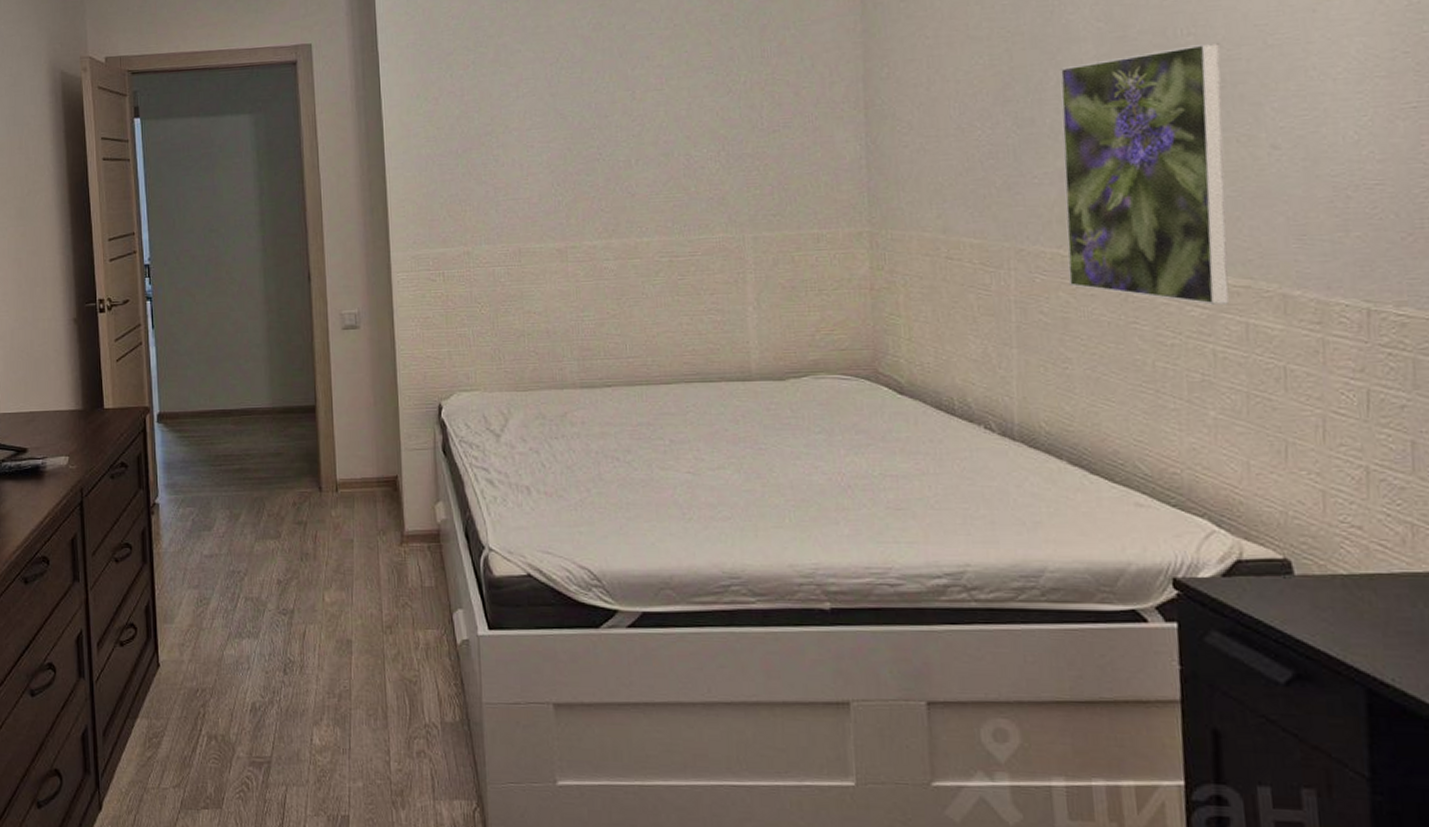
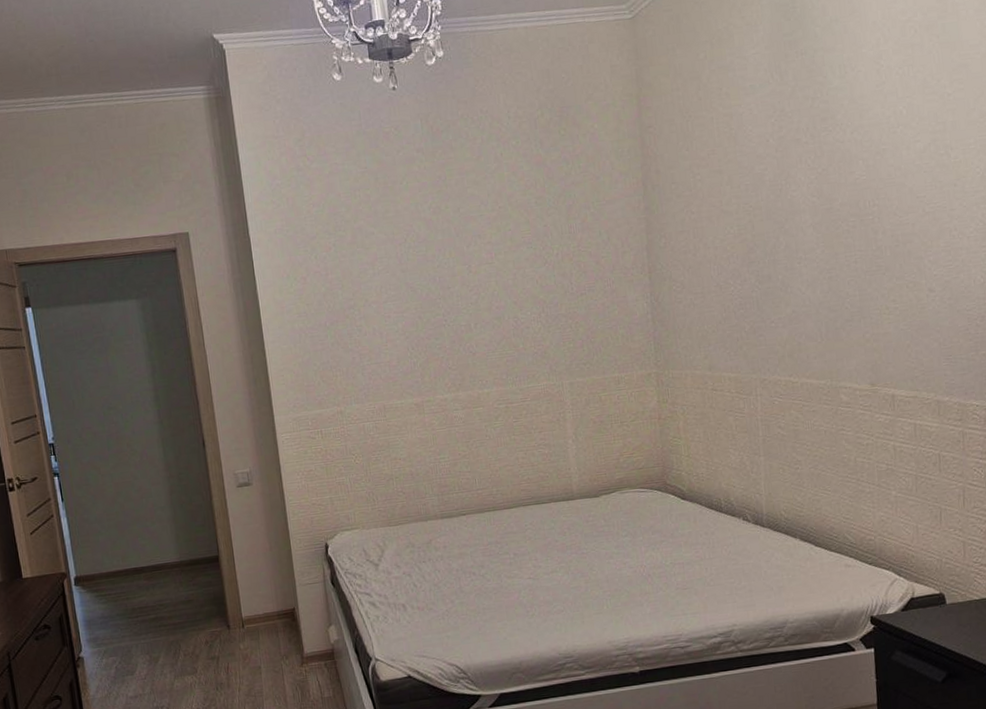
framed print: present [1059,42,1230,305] -> none [787,211,904,412]

